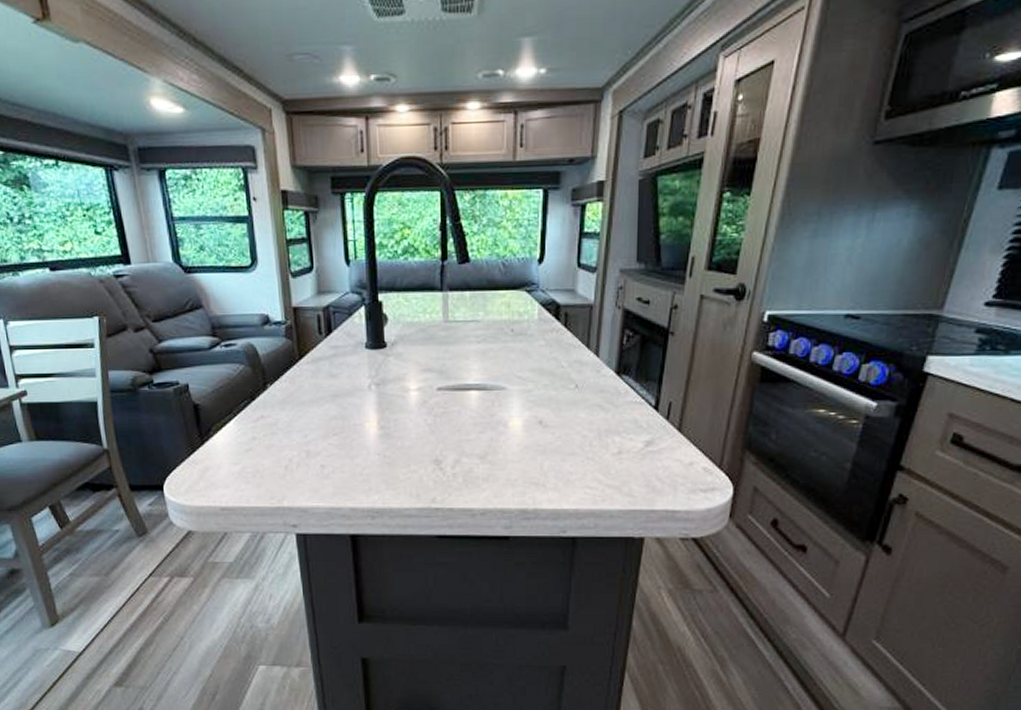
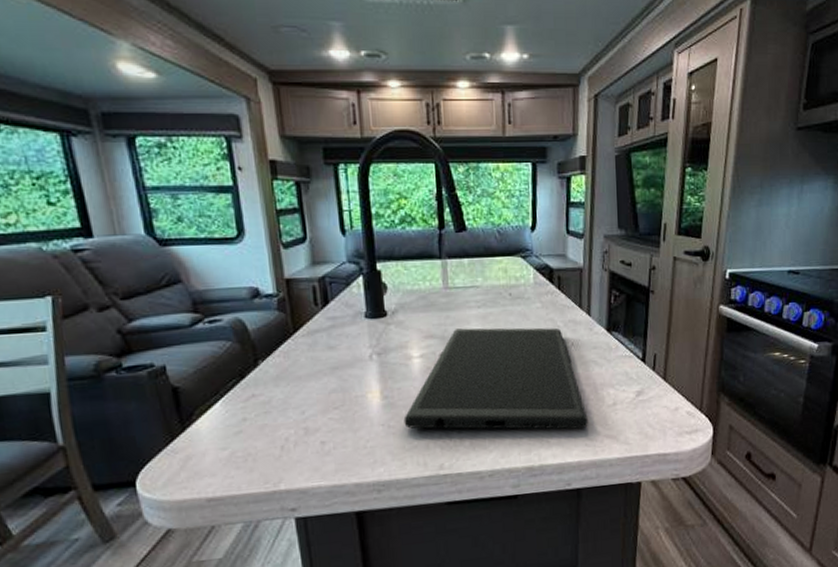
cutting board: none [399,363,589,476] -> present [403,327,588,430]

